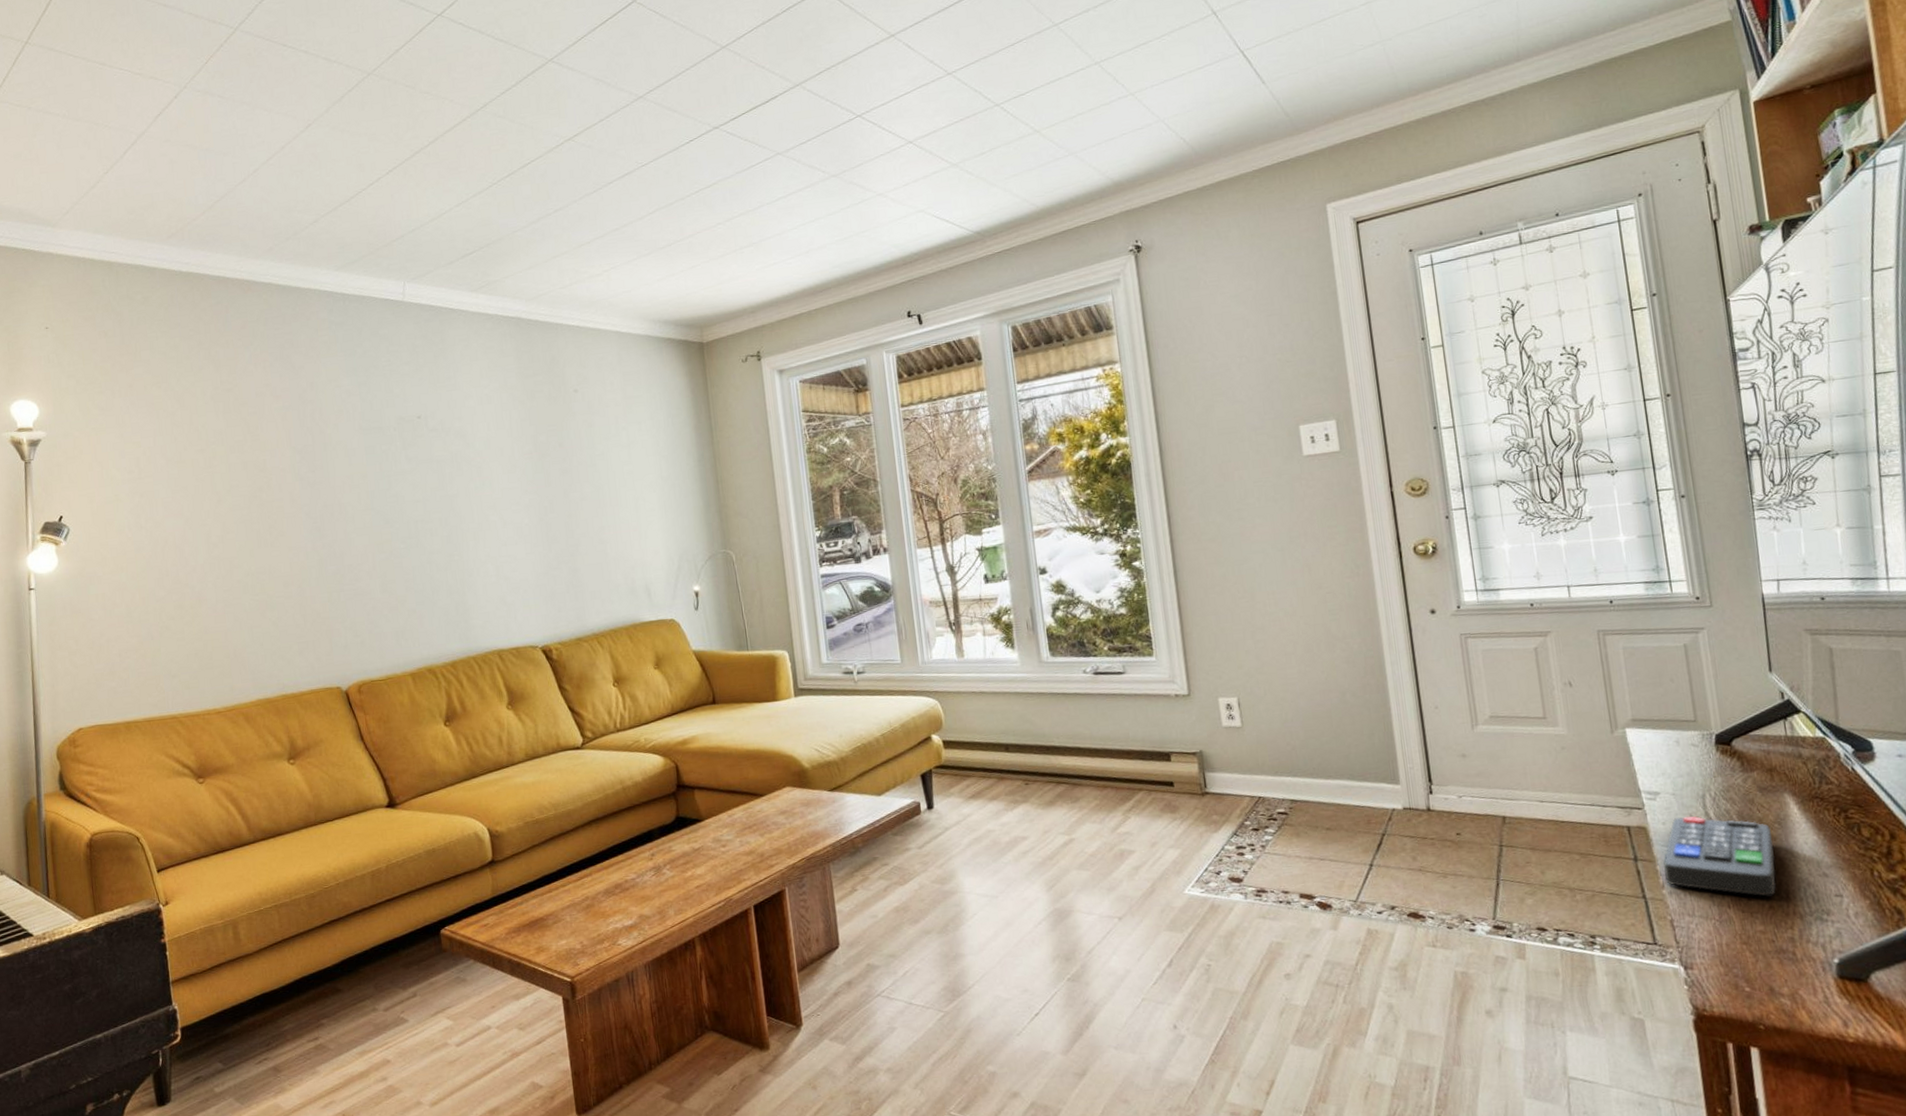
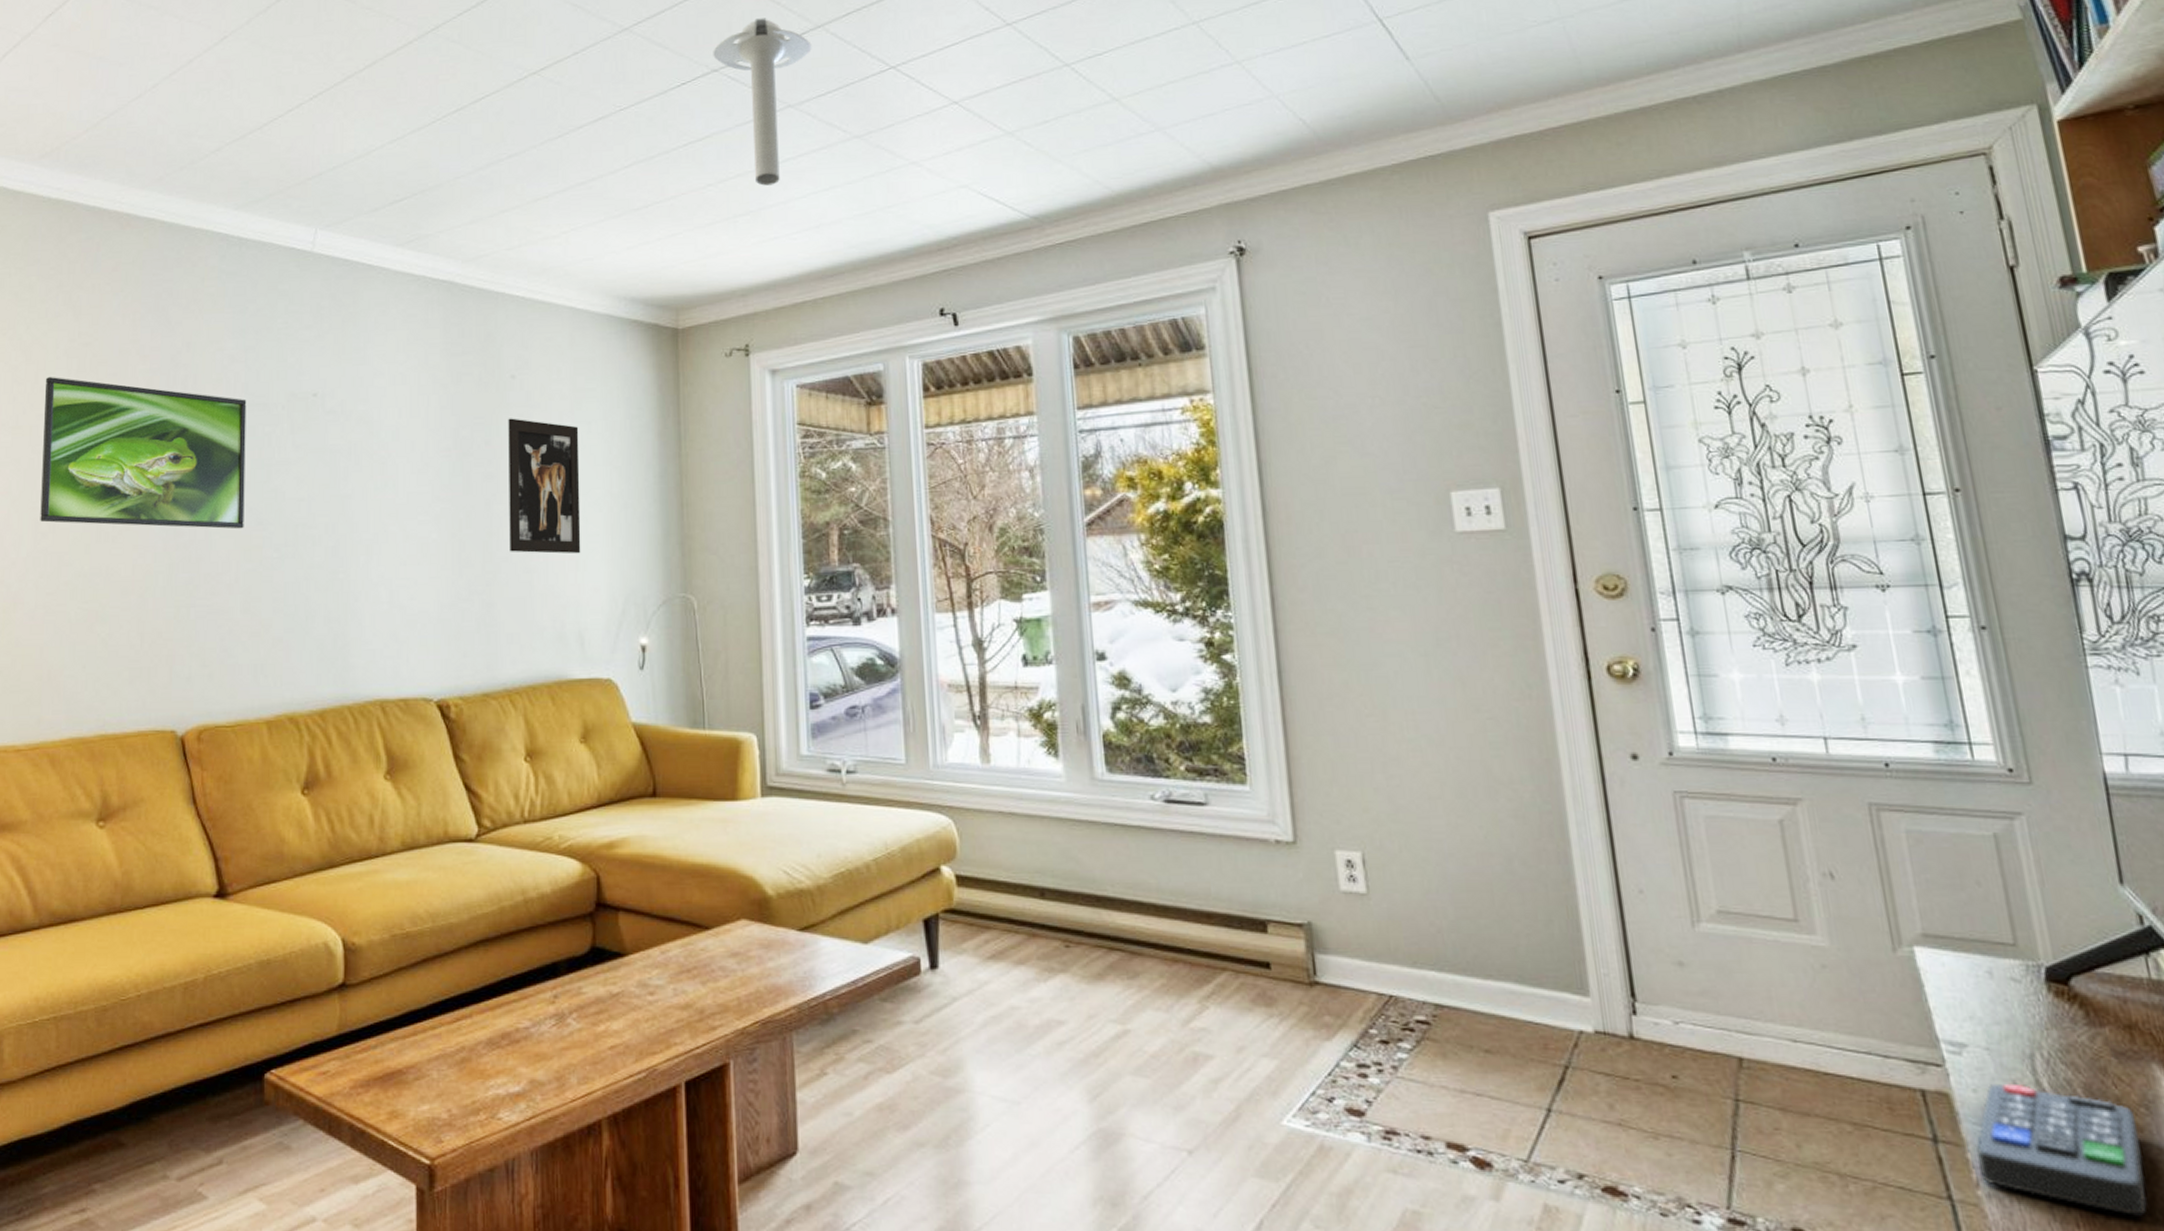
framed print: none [198,418,375,536] -> present [40,377,247,529]
wall art: none [575,423,642,529] -> present [508,418,581,554]
ceiling light: none [713,80,793,222] -> present [713,18,812,186]

